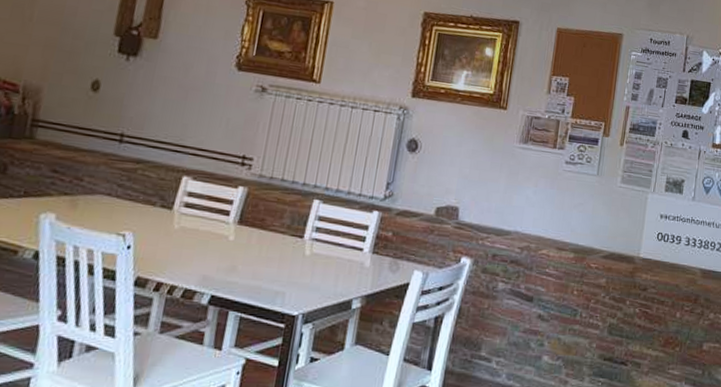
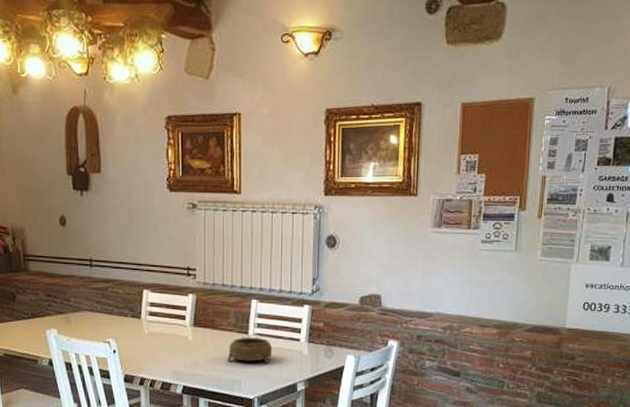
decorative bowl: none [271,242,330,274] -> present [226,338,273,363]

